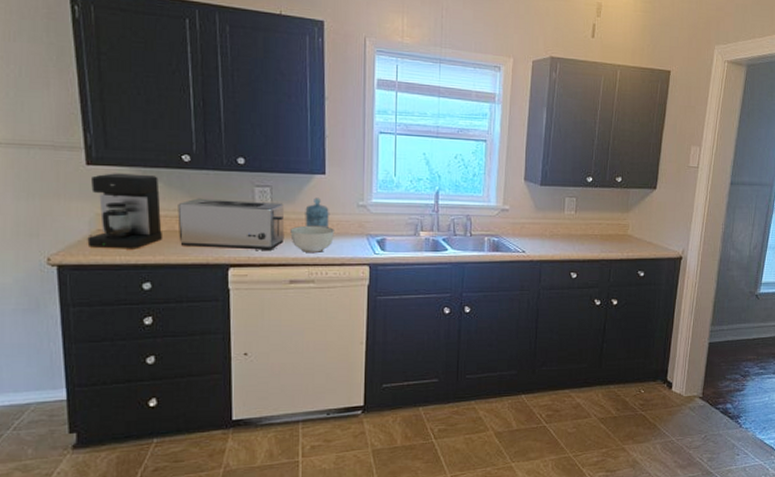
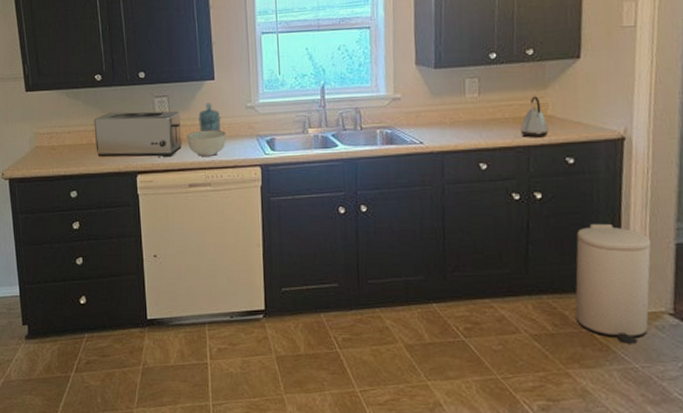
coffee maker: present [87,173,163,250] -> none [29,95,84,163]
kettle: none [605,217,628,255] -> present [519,96,549,139]
pedal bin: none [633,326,692,422] -> present [574,223,652,344]

